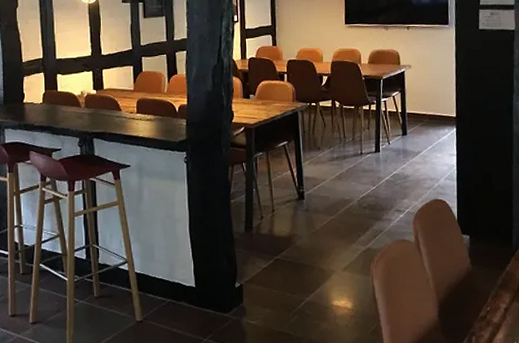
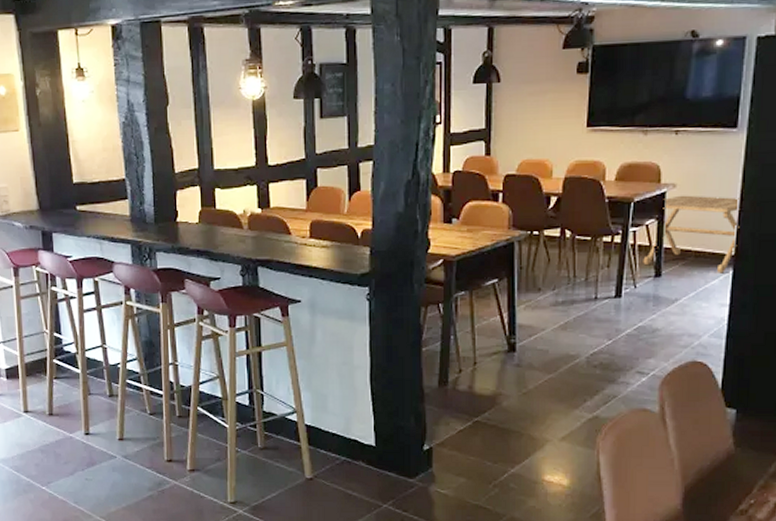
side table: none [393,73,458,131] -> present [643,195,741,273]

